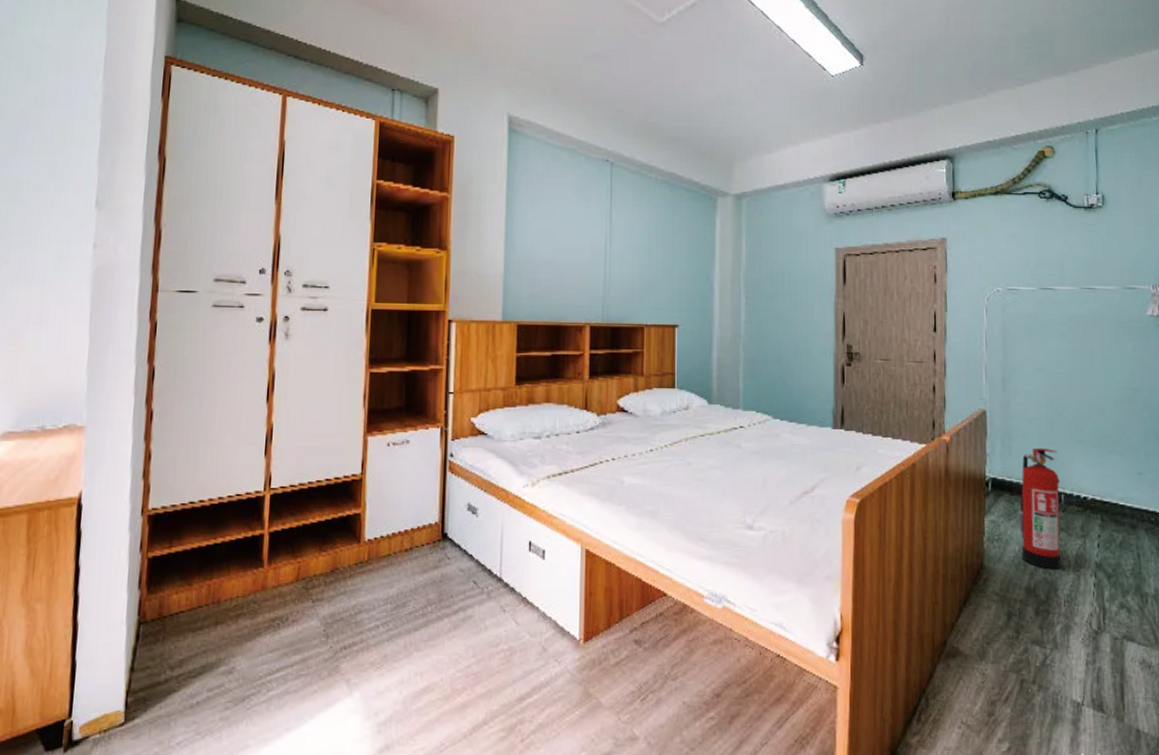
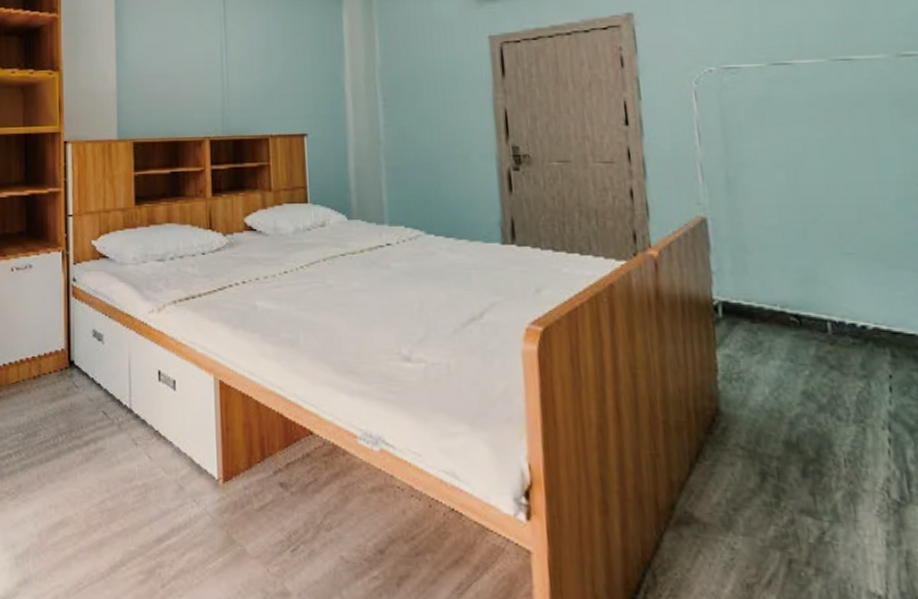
fire extinguisher: present [1019,447,1061,570] -> none [764,263,836,419]

